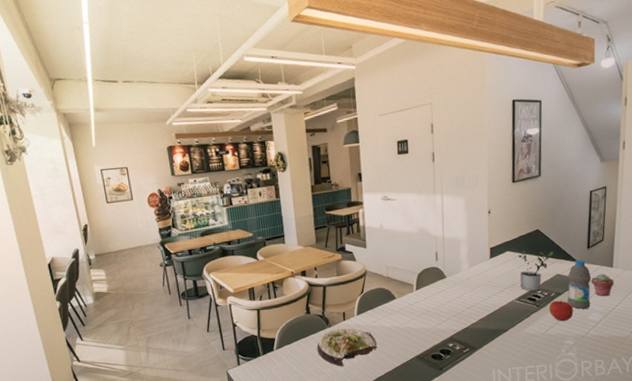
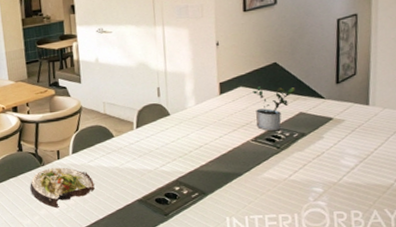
fruit: present [549,300,574,322] -> none [292,141,322,166]
water bottle: present [567,260,592,310] -> none [314,97,343,153]
potted succulent: present [591,273,614,297] -> none [342,112,371,139]

